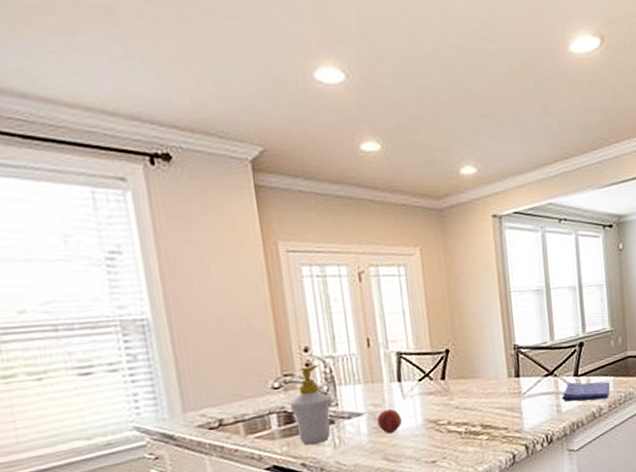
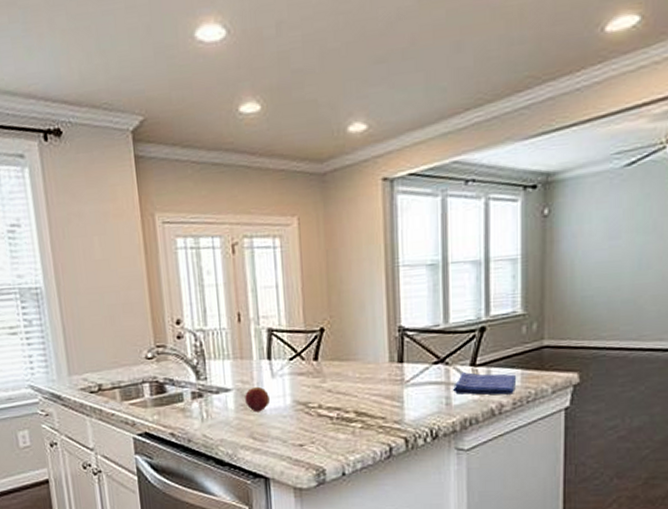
soap bottle: present [289,364,332,445] -> none [161,337,201,416]

